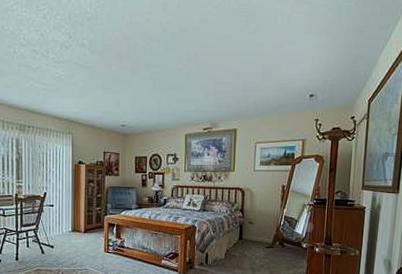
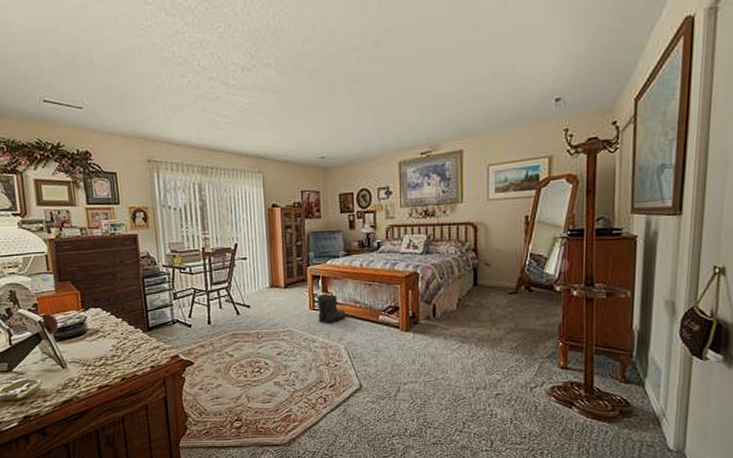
boots: none [111,239,135,265] -> present [317,293,346,324]

